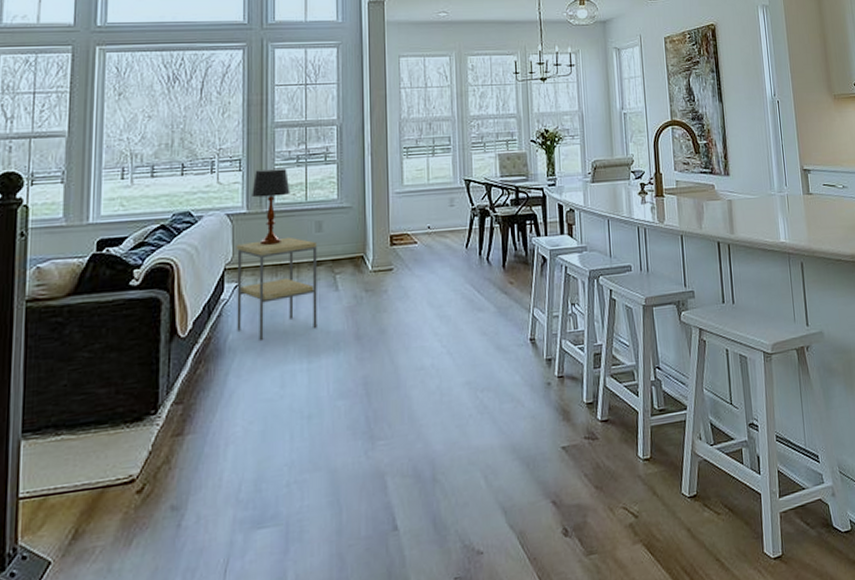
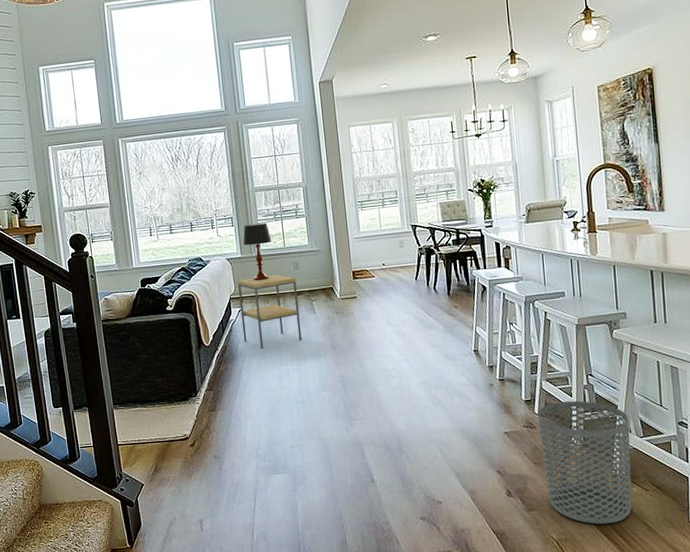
waste bin: none [600,401,703,567] -> present [538,400,632,525]

